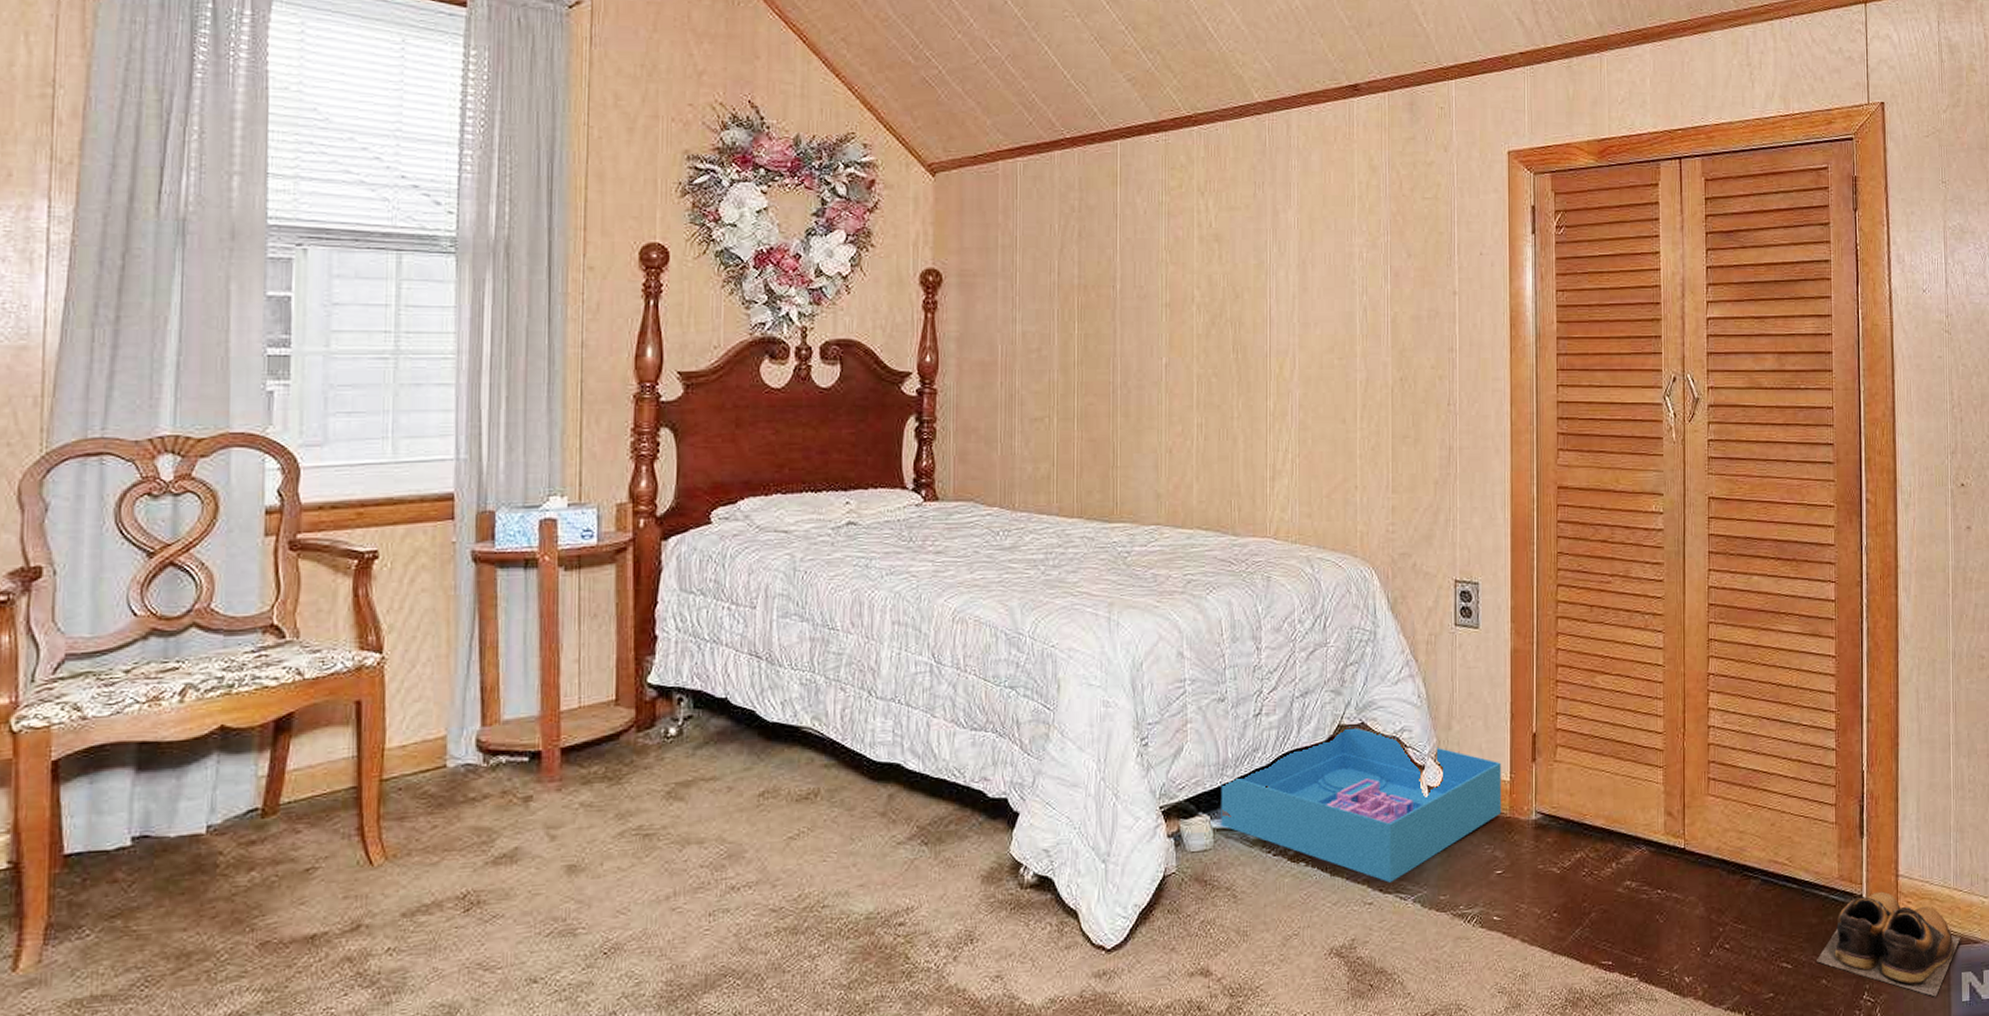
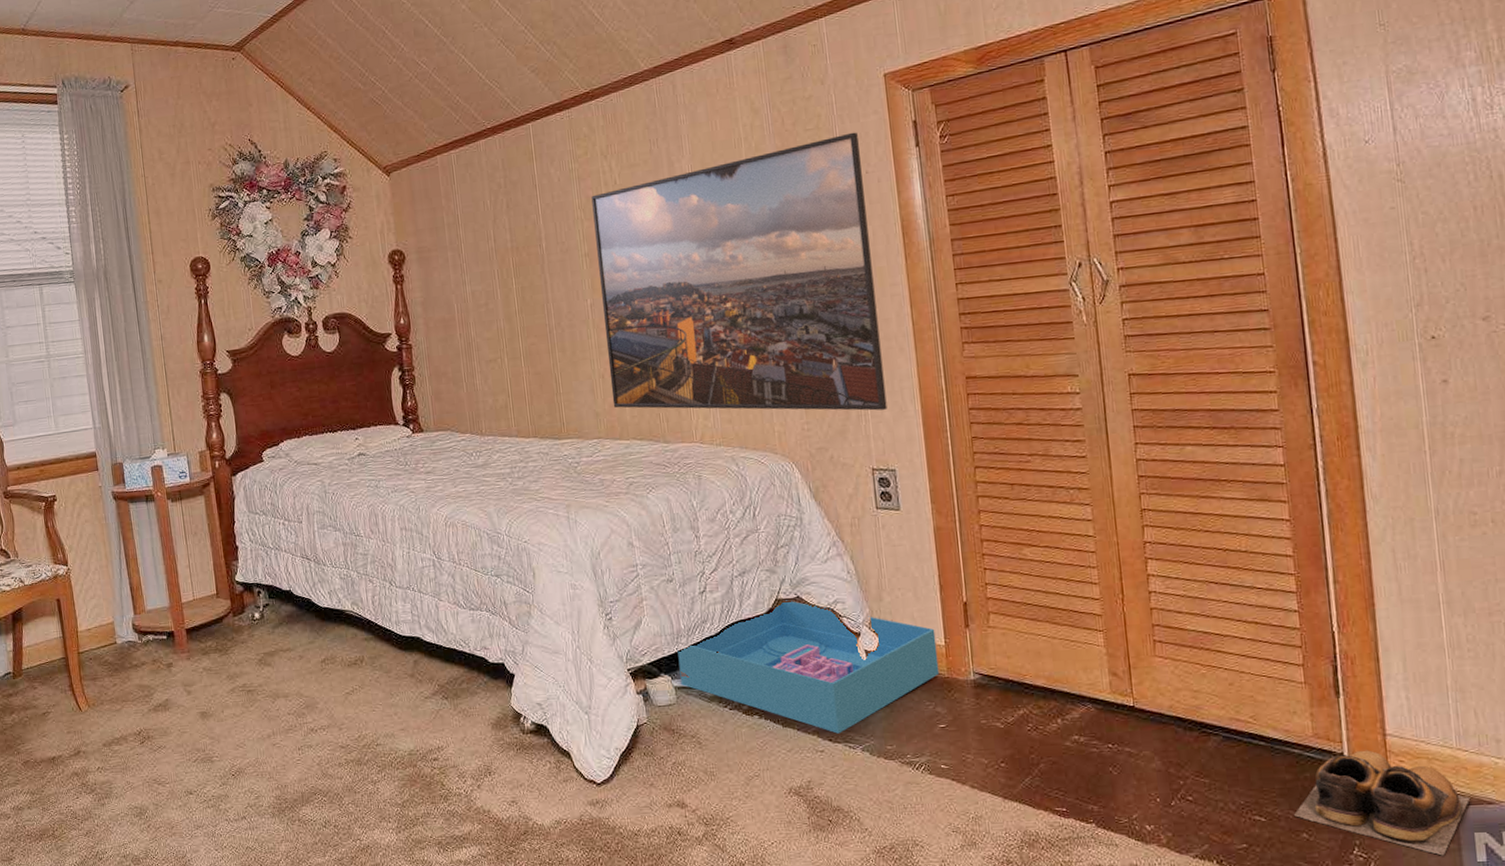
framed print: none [1178,208,1477,516] -> present [591,132,887,411]

